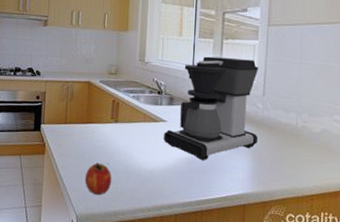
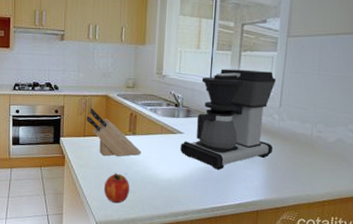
knife block: none [68,94,124,145] -> present [86,107,141,157]

